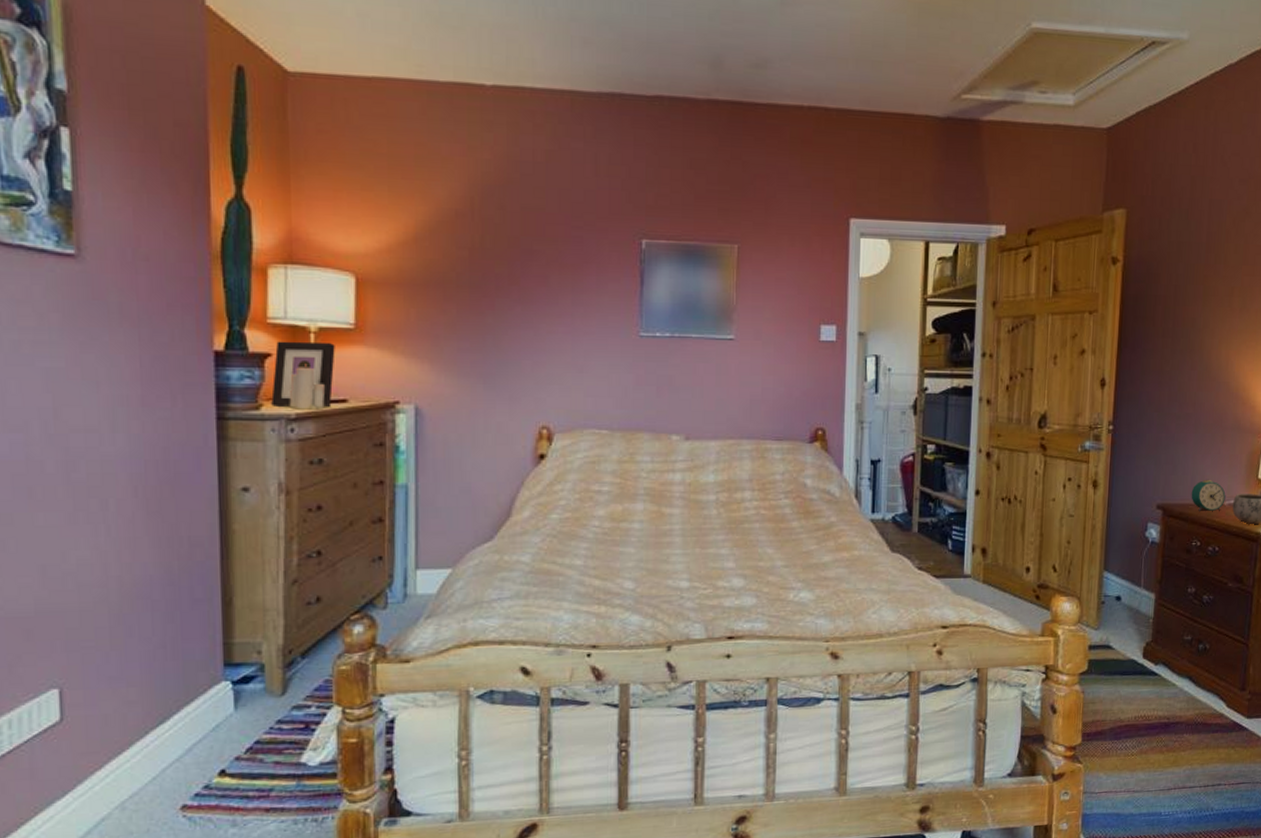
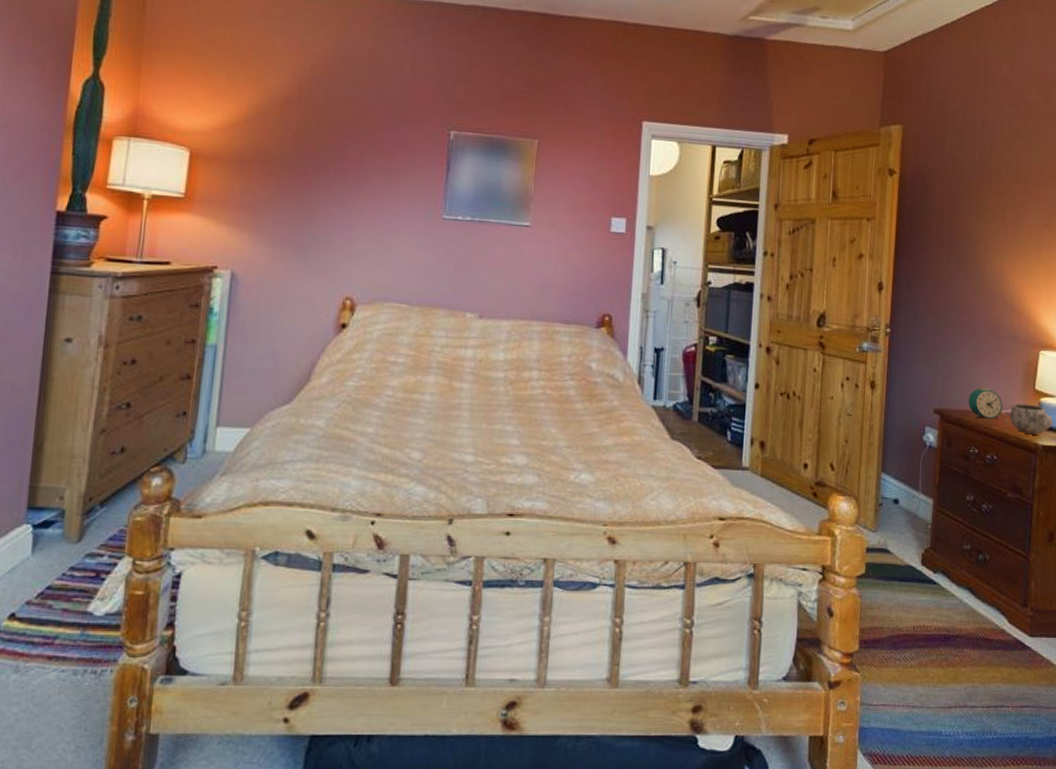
picture frame: present [271,341,335,408] -> none [102,205,165,269]
candle: present [289,364,325,411] -> none [117,227,151,272]

